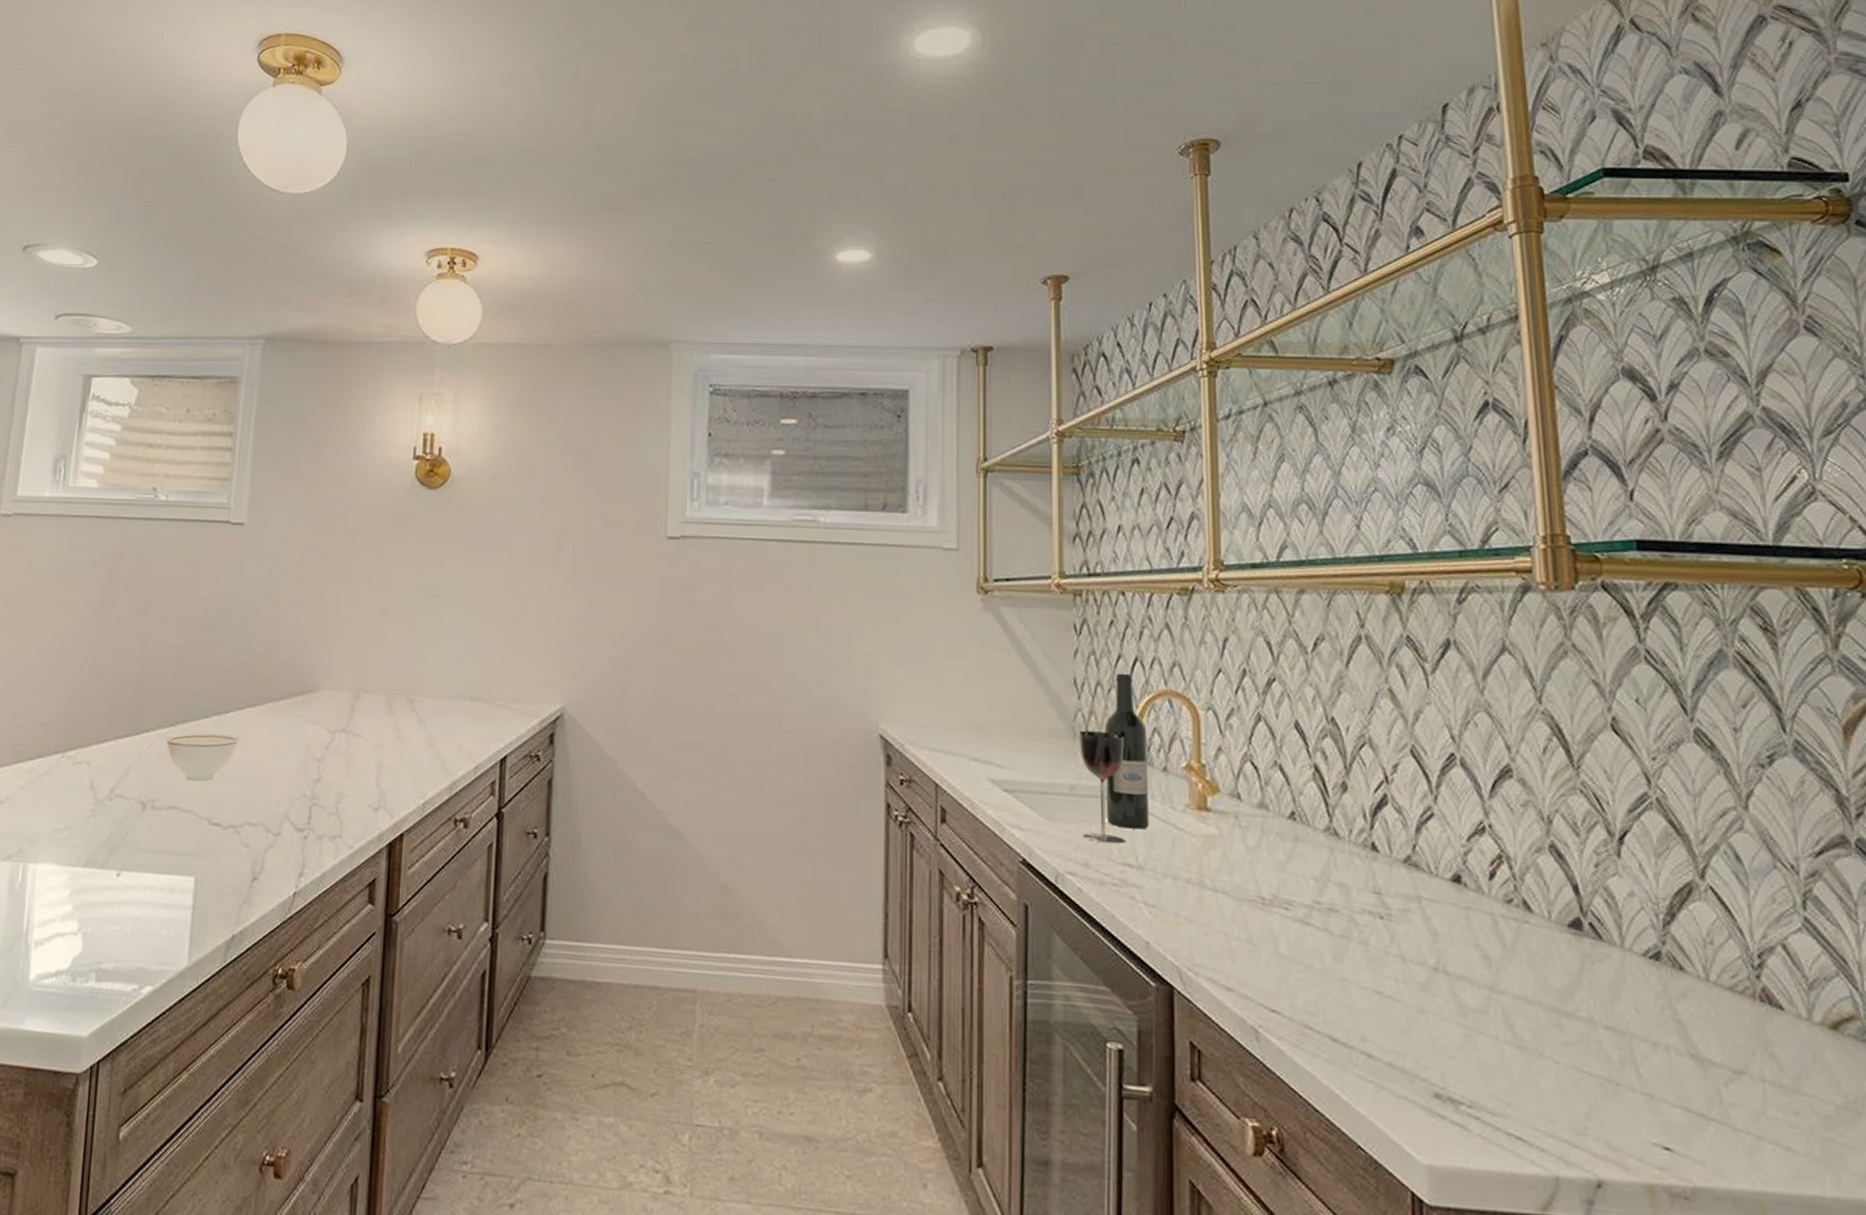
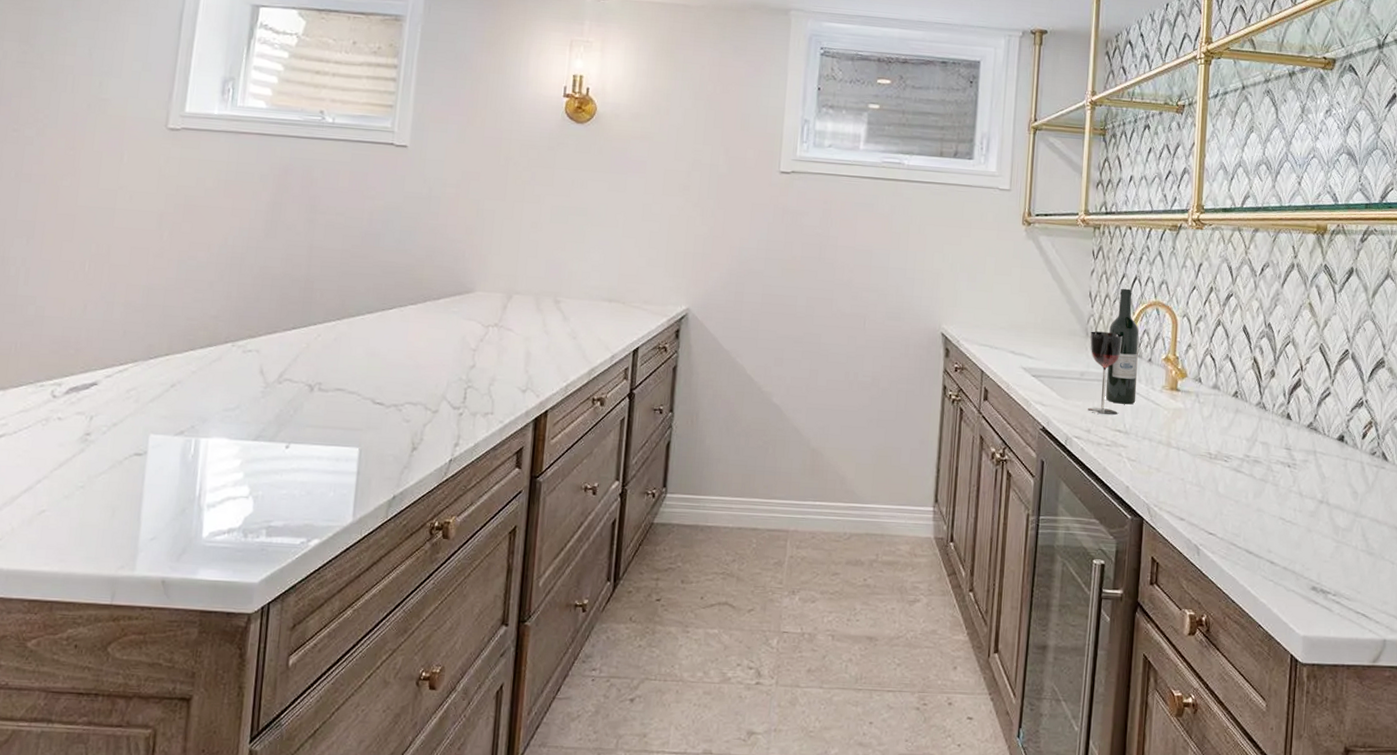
bowl: present [166,732,240,782] -> none [332,326,401,368]

